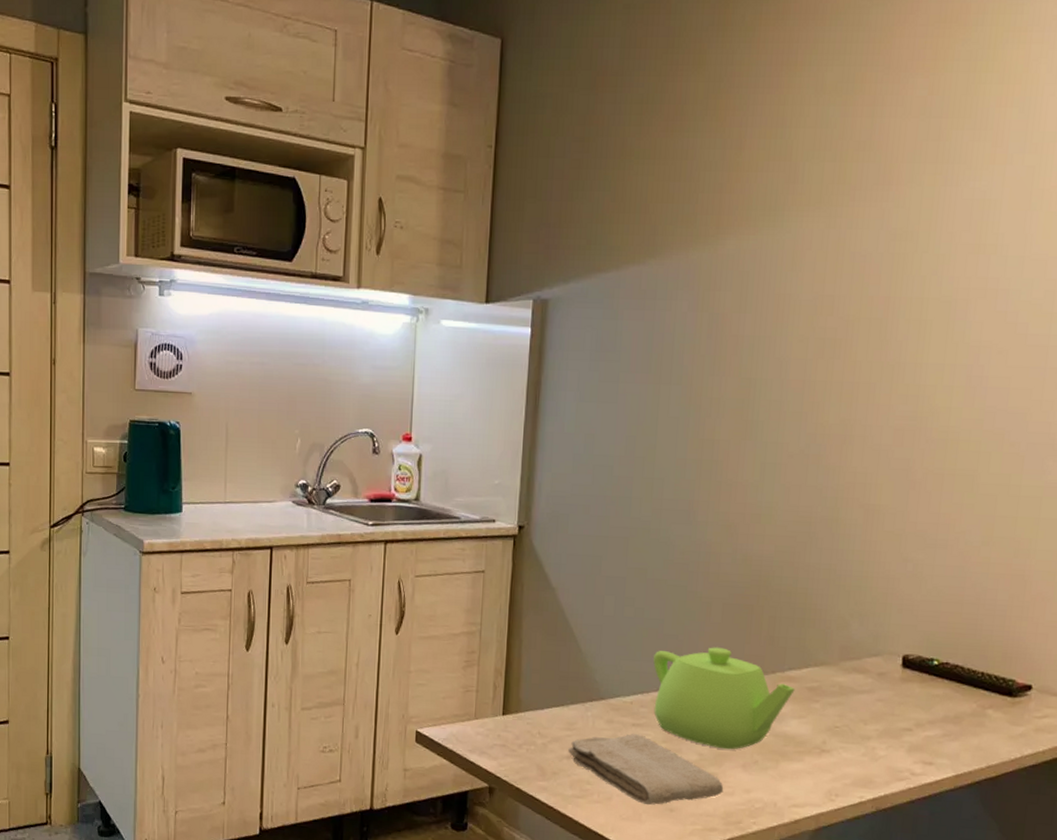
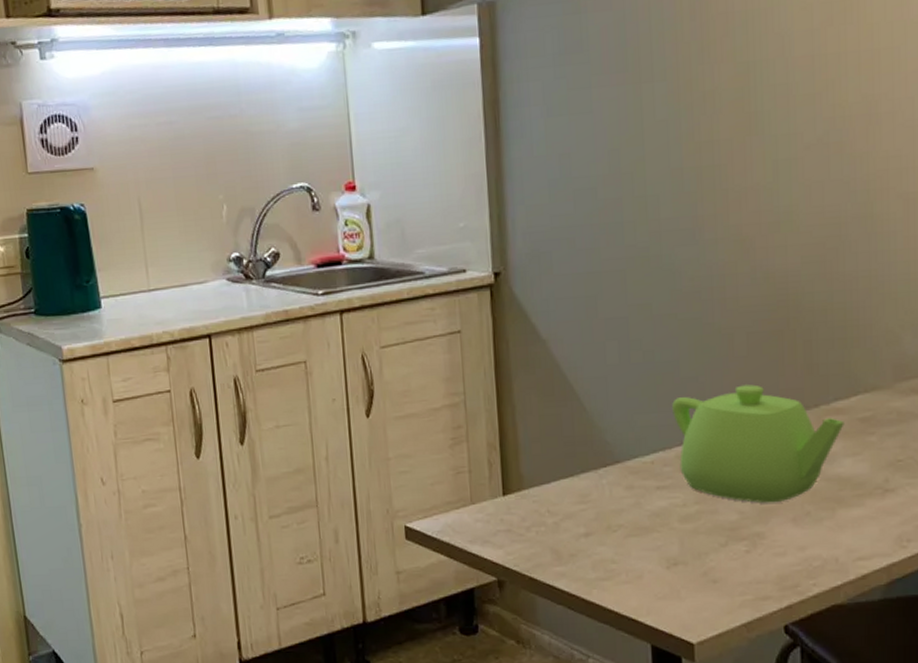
washcloth: present [568,734,724,806] -> none [585,498,774,579]

